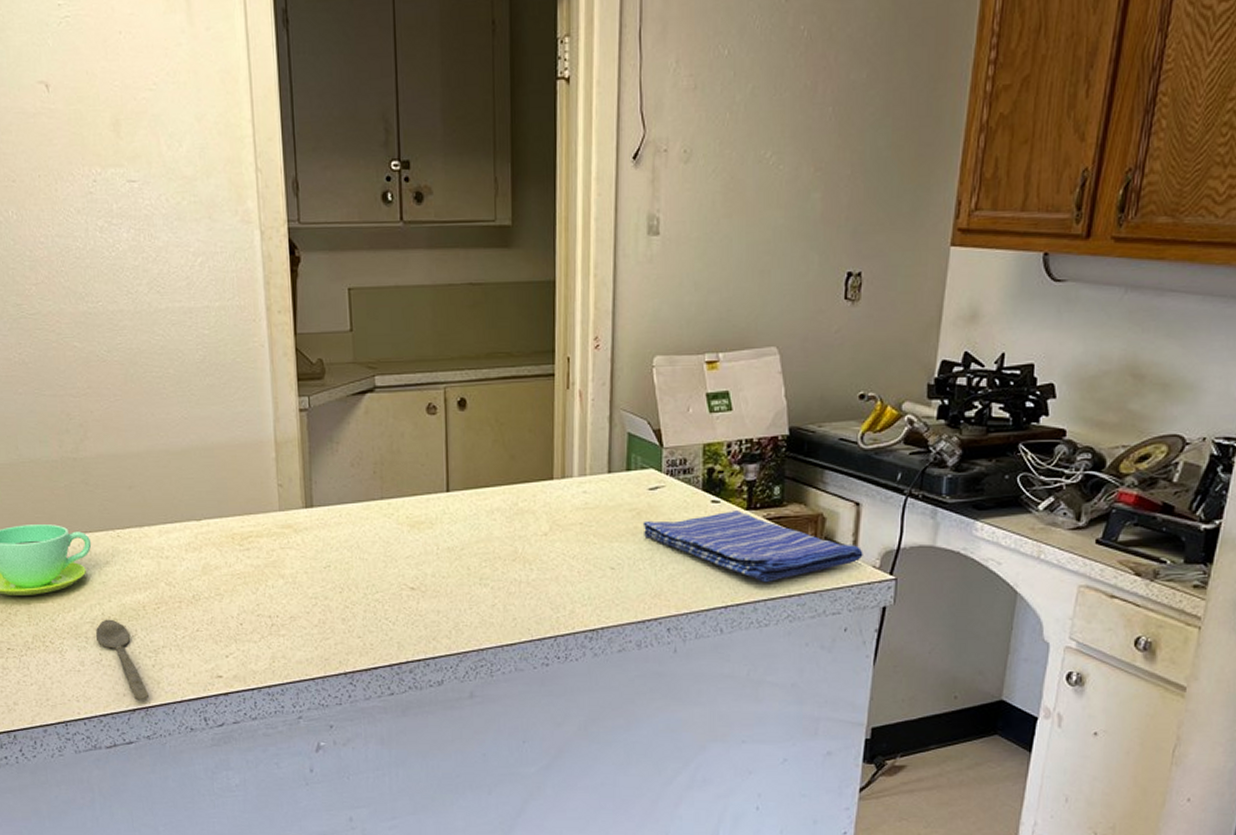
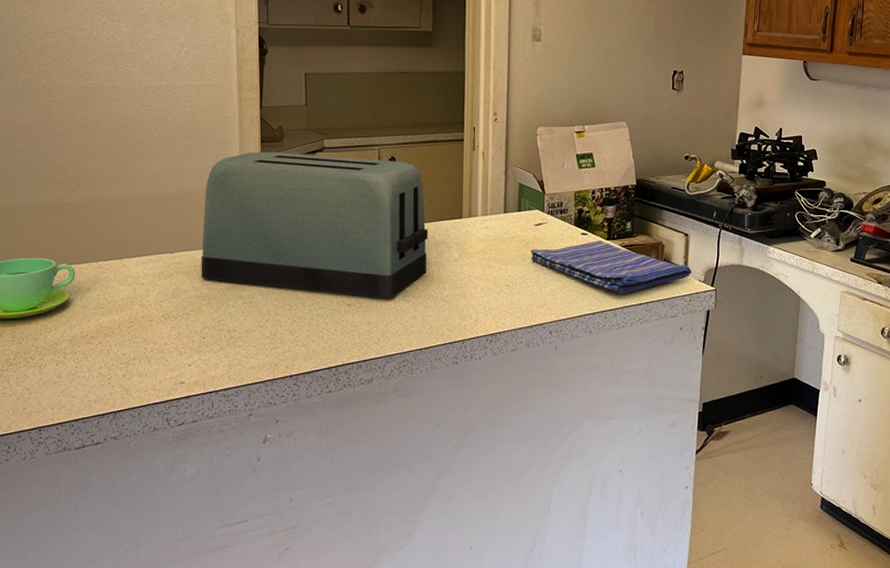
spoon: present [95,619,150,701] -> none [73,336,119,406]
toaster: none [232,392,509,581] -> present [201,151,428,299]

